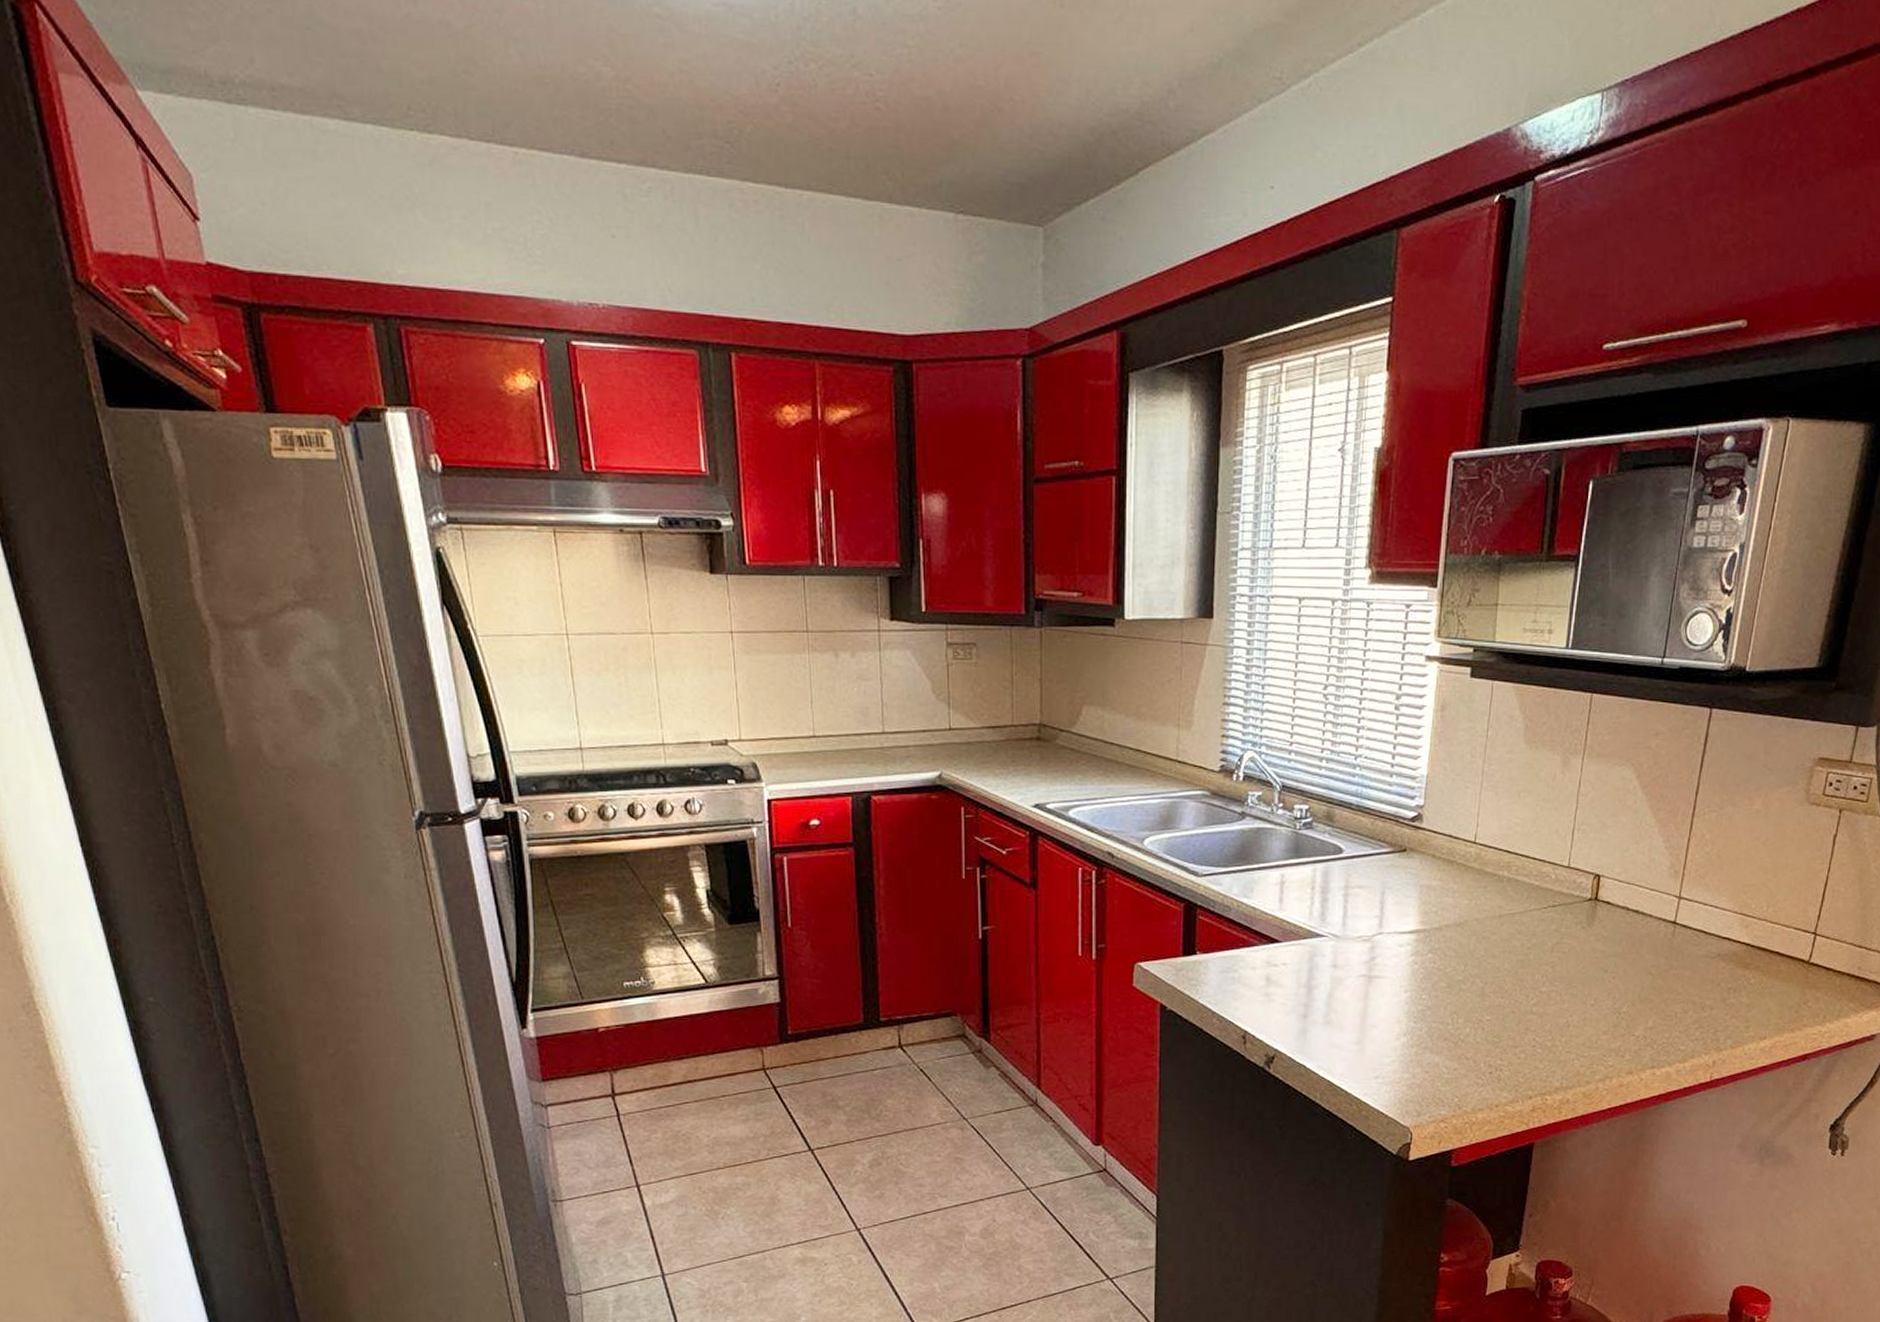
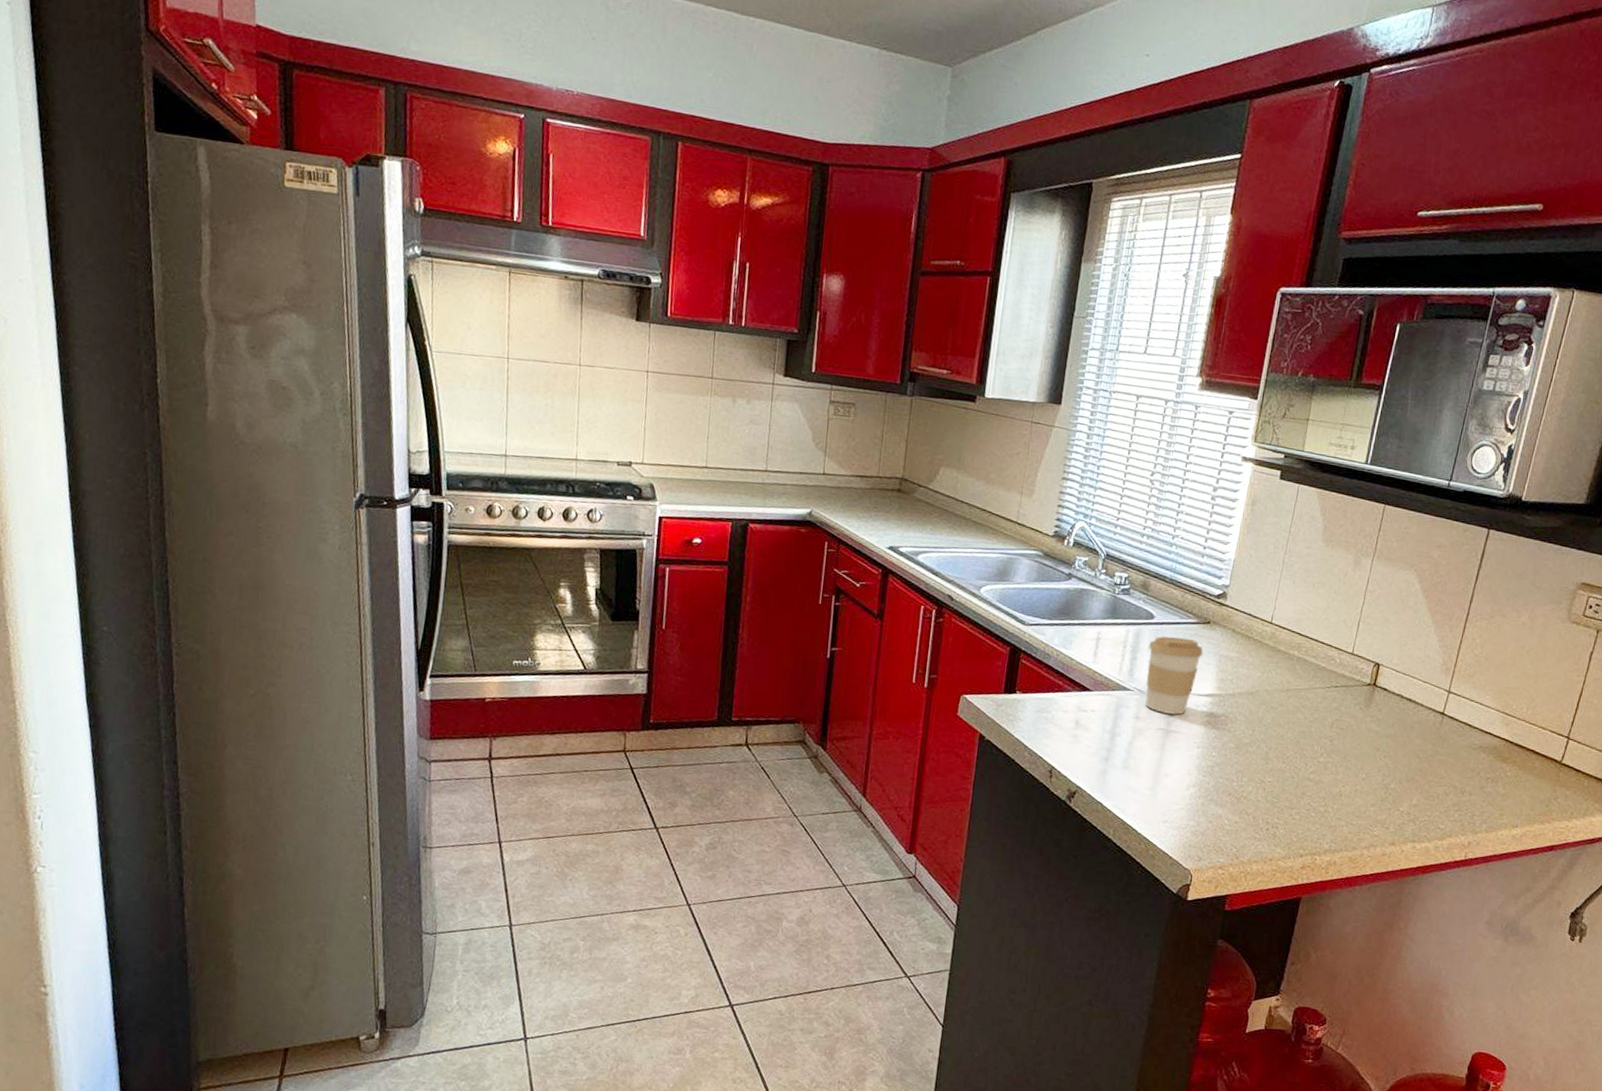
coffee cup: none [1339,870,1402,959] -> present [1145,636,1203,715]

